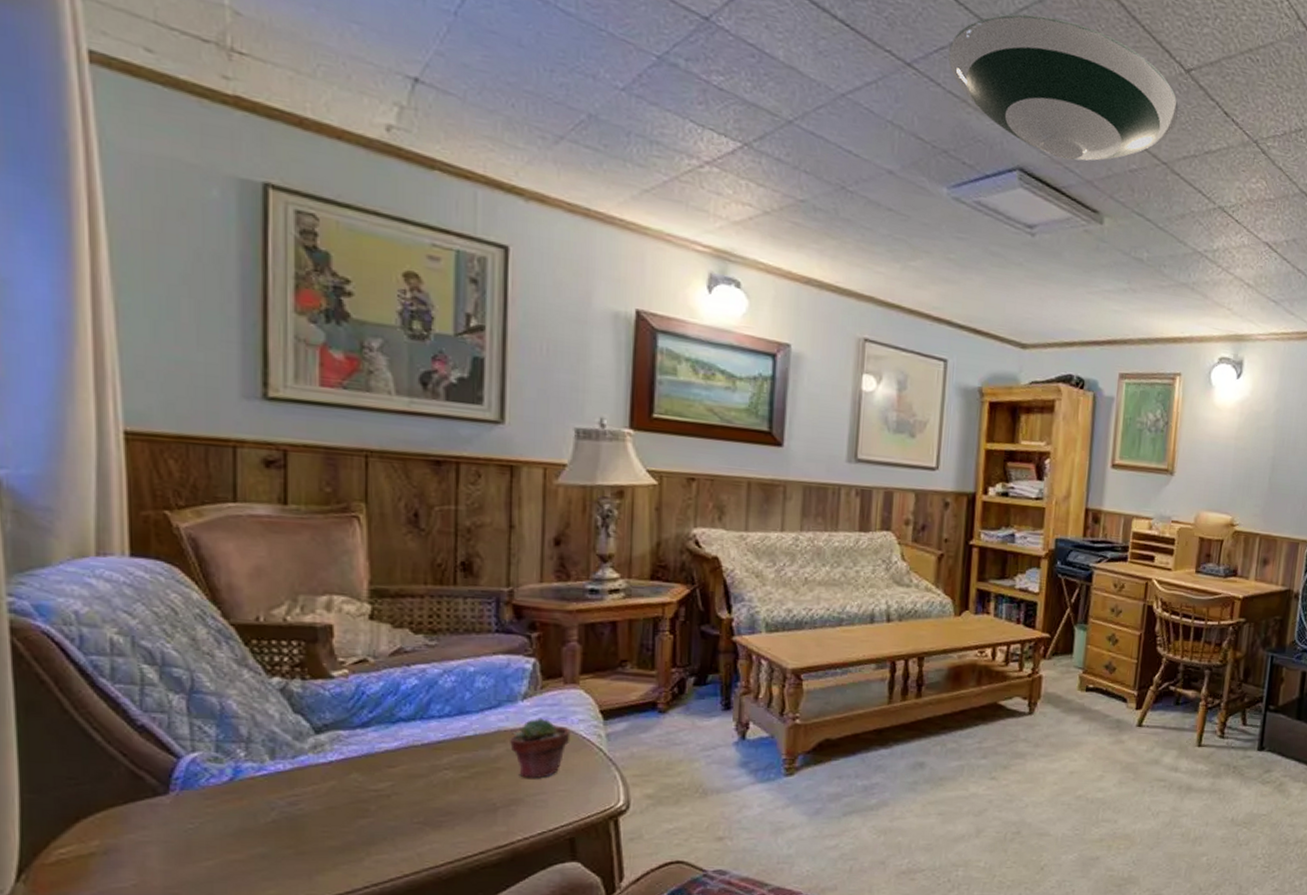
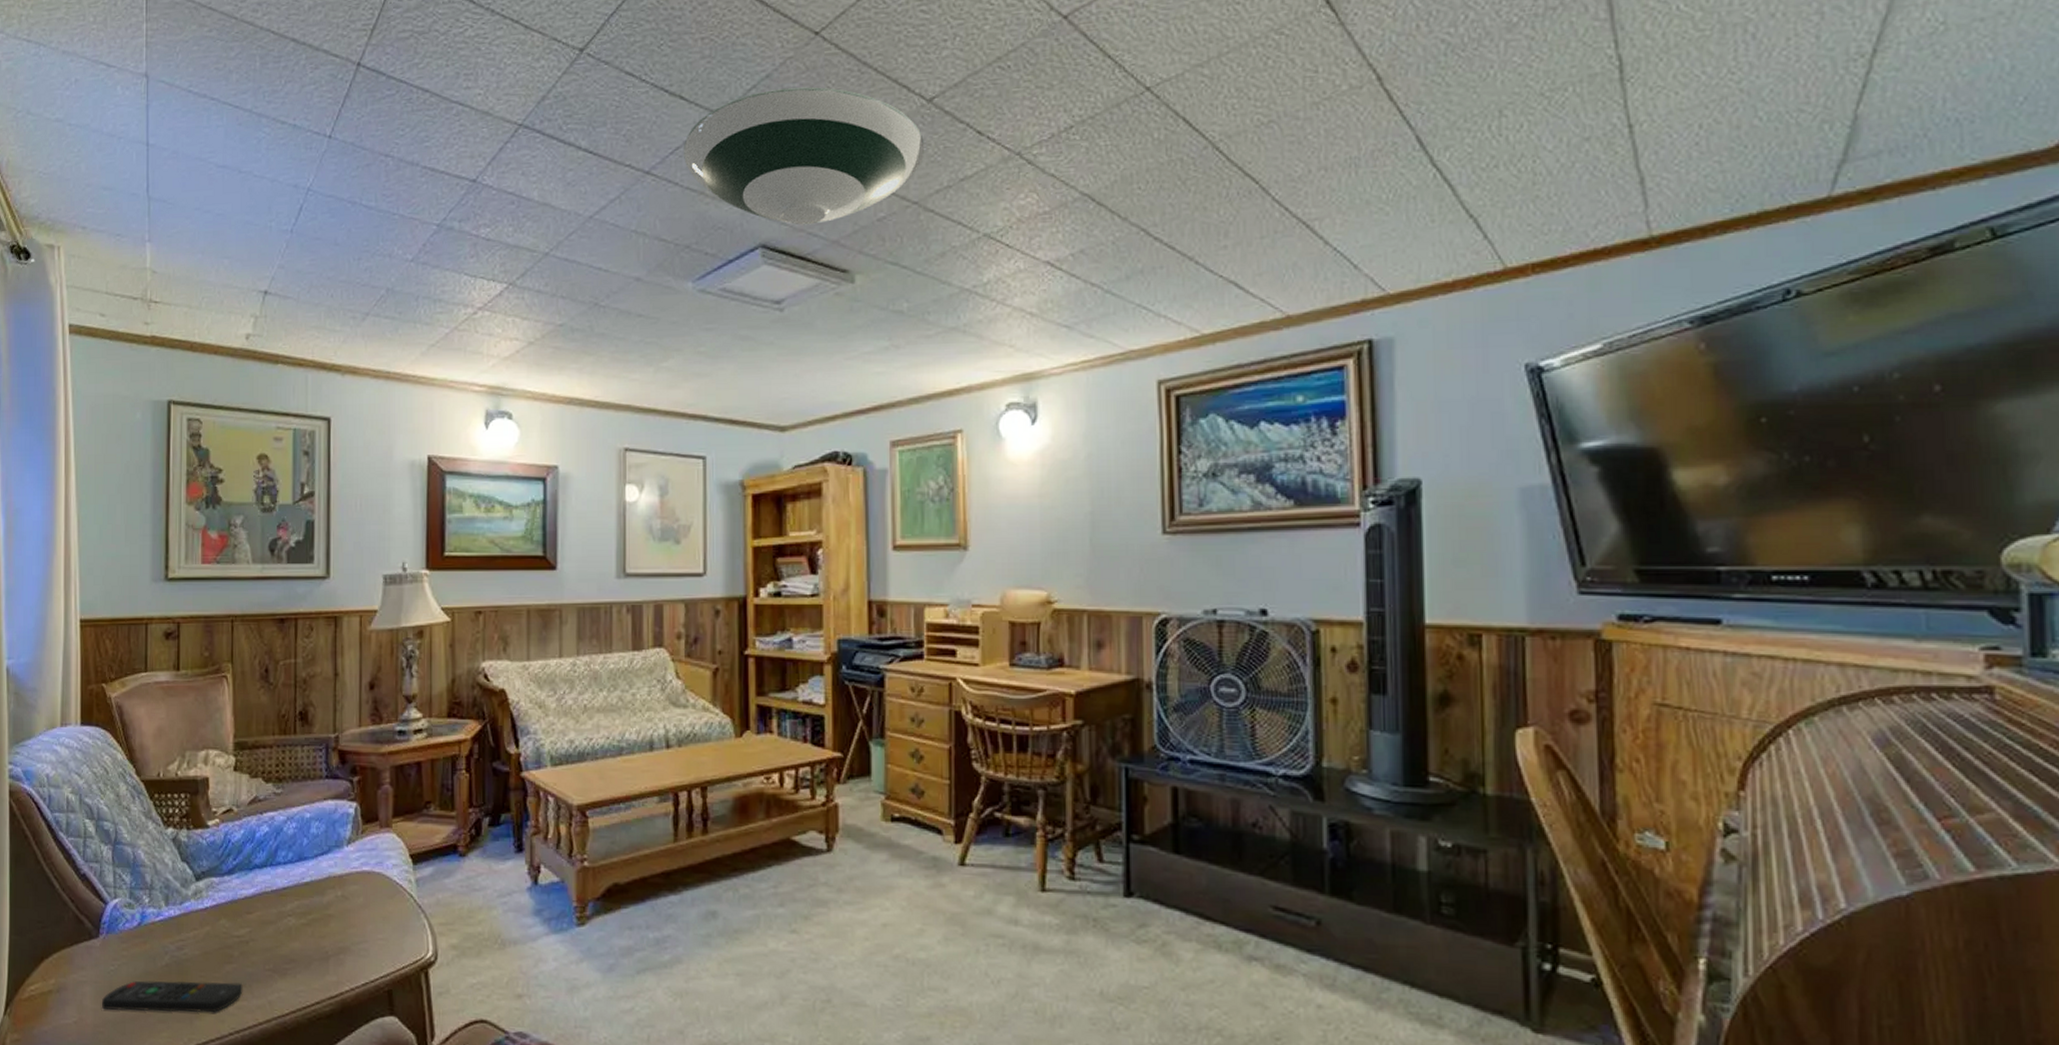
remote control: none [176,836,383,870] -> present [102,980,243,1013]
potted succulent: present [510,718,571,779] -> none [338,863,386,926]

